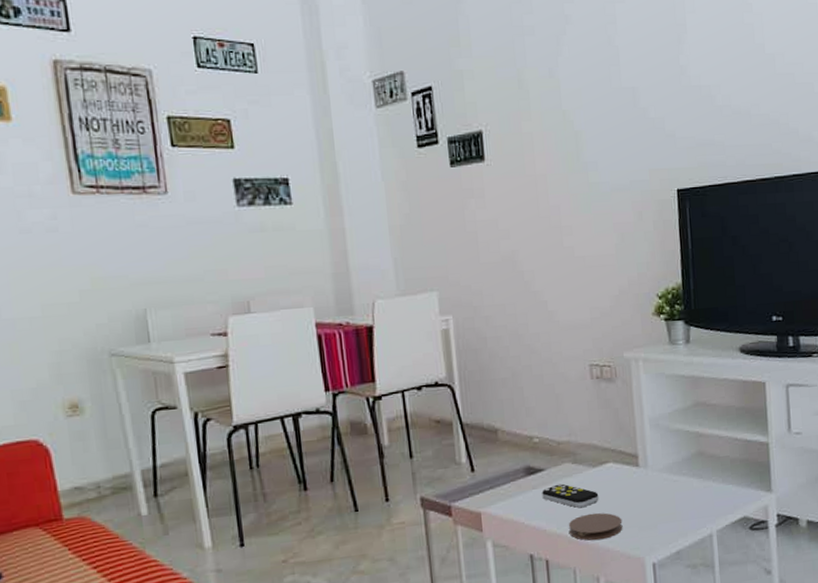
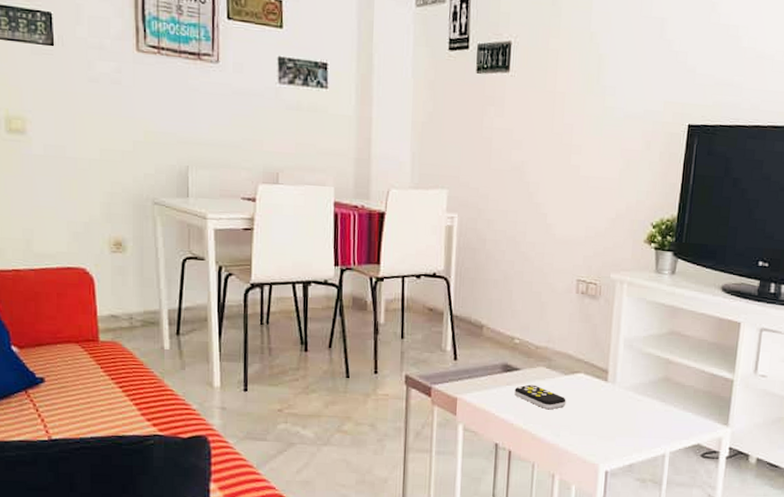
coaster: present [568,512,623,541] -> none [533,416,584,442]

